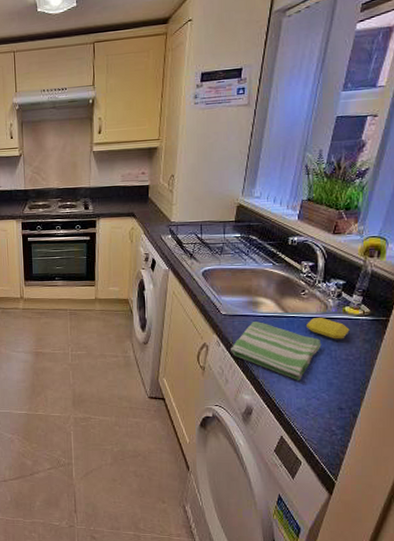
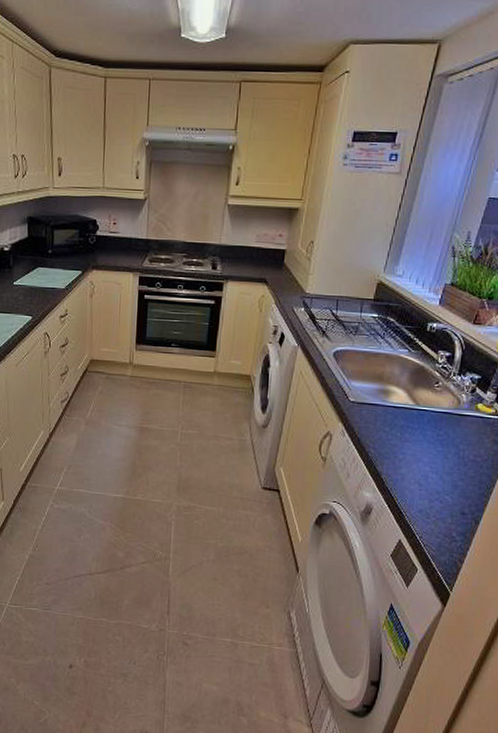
dish towel: present [231,321,322,381] -> none [355,412,450,480]
soap bar: present [307,317,350,339] -> none [437,412,480,439]

